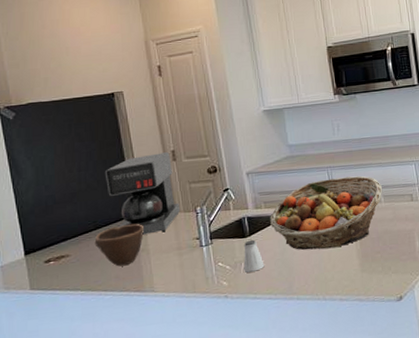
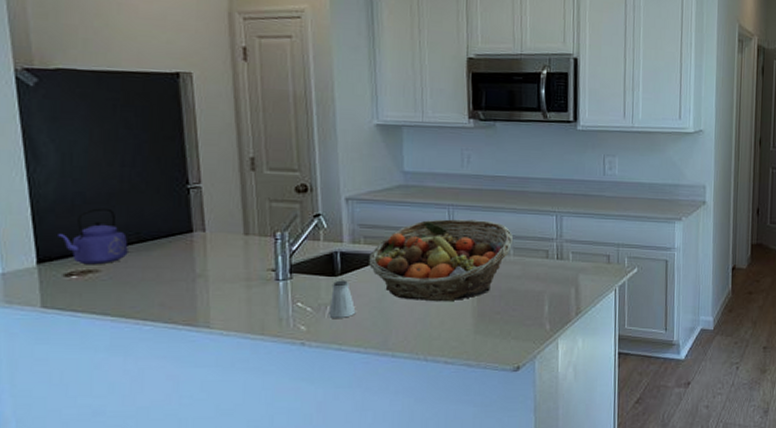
kettle: none [37,205,89,252] -> present [56,208,128,265]
bowl: present [94,223,144,267] -> none [135,241,203,292]
coffee maker: present [104,152,181,235] -> none [157,158,255,257]

